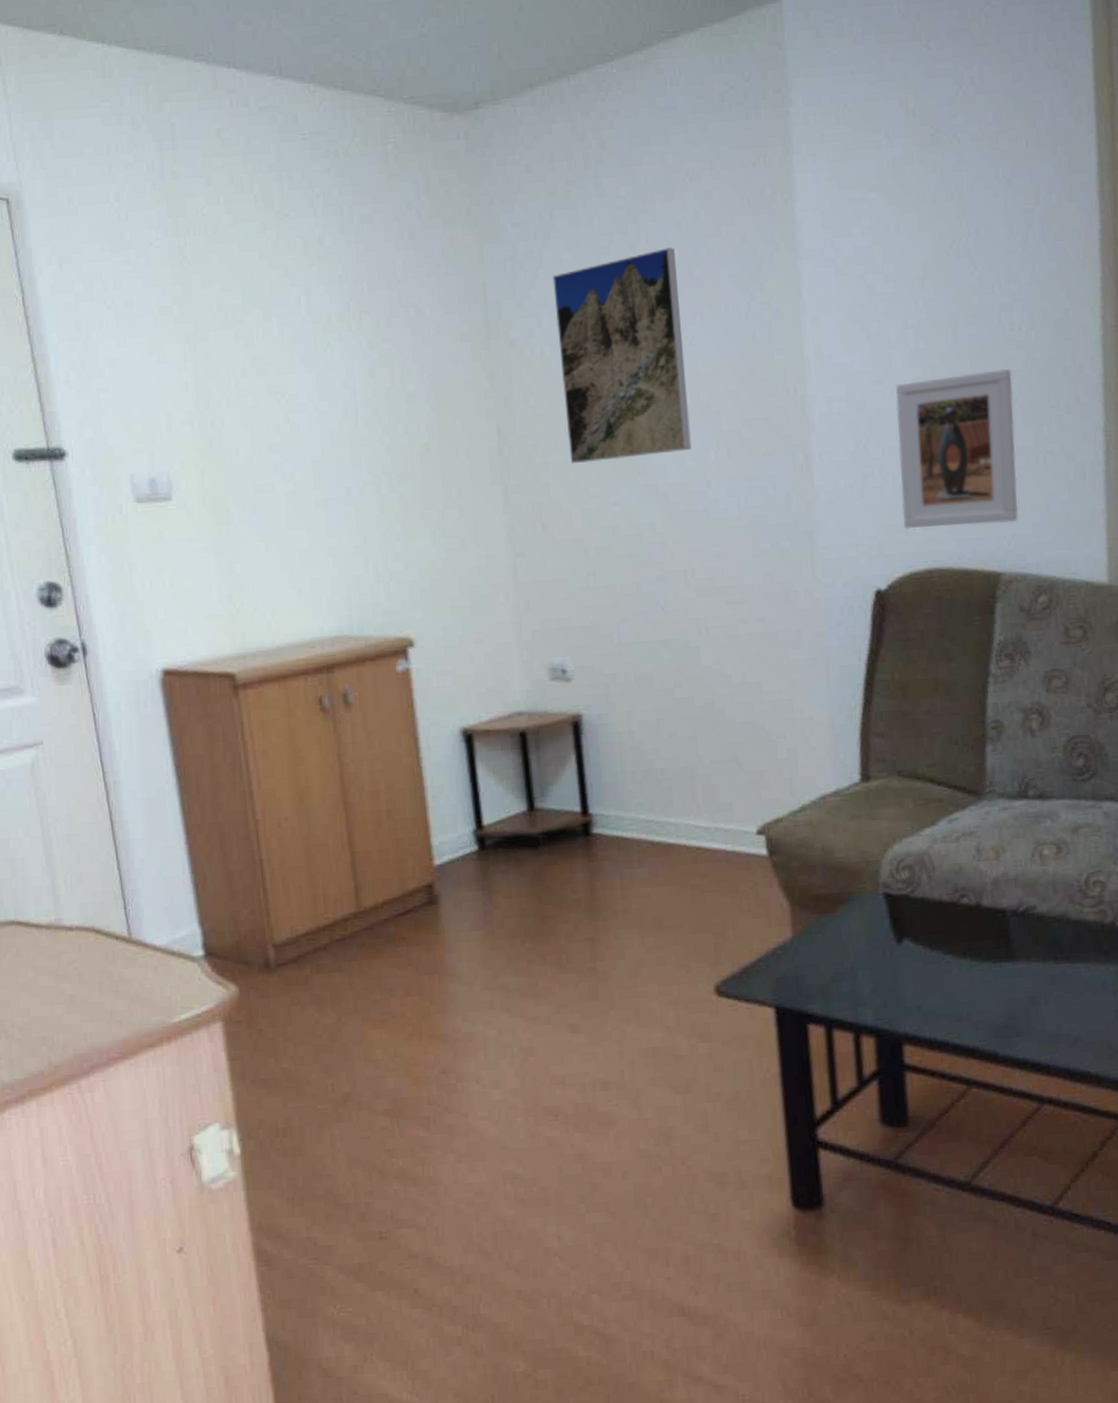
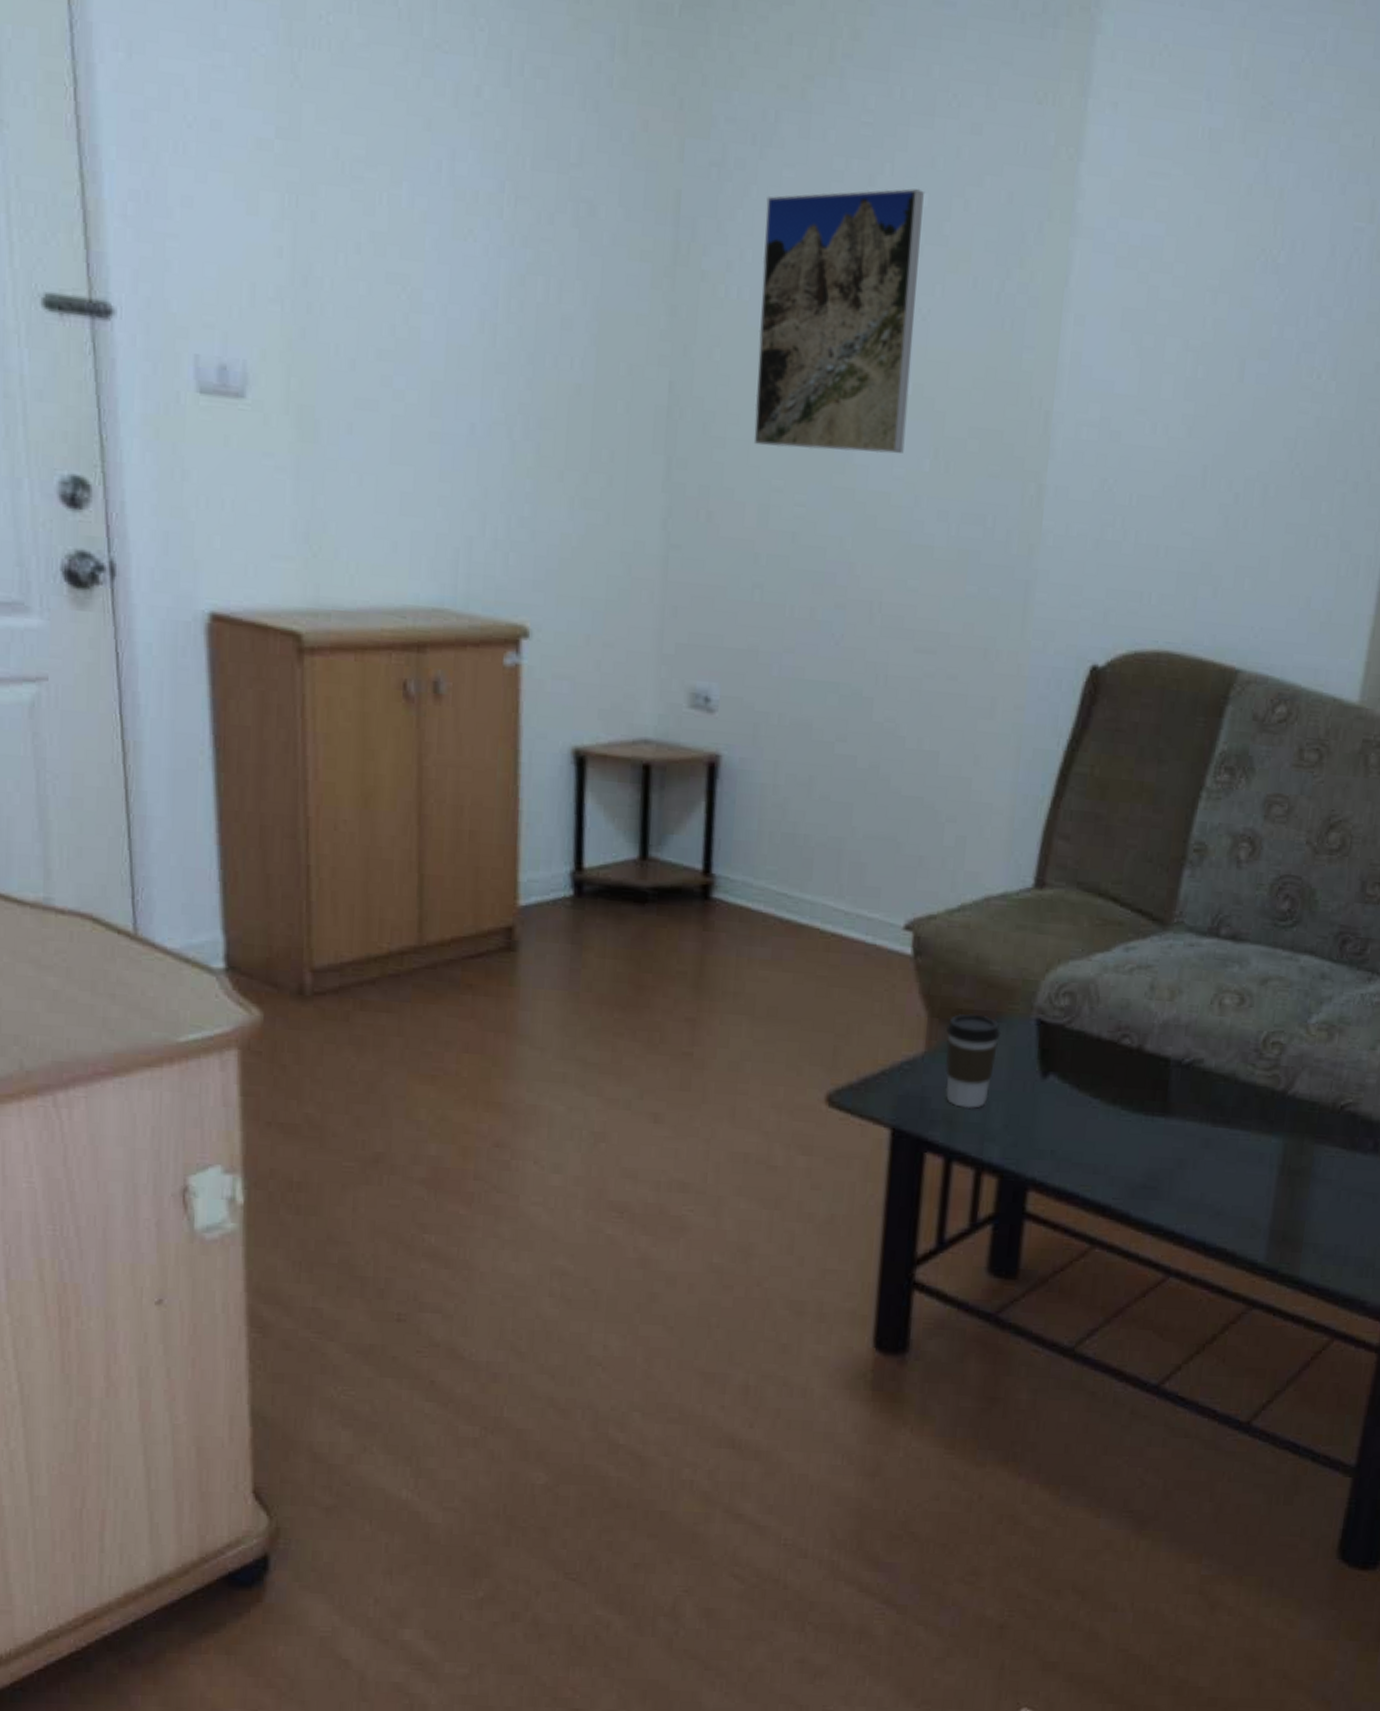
coffee cup: none [807,896,856,980] -> present [945,1013,1002,1108]
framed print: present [895,369,1019,530] -> none [1139,418,1299,613]

